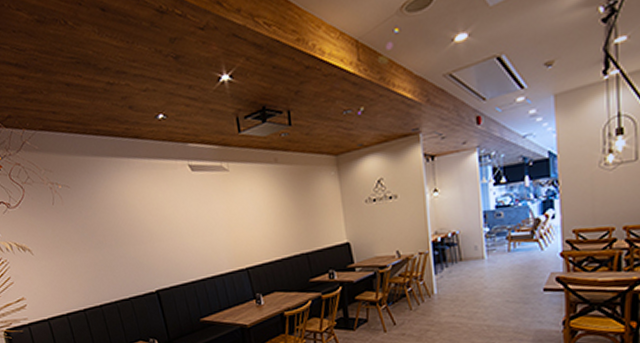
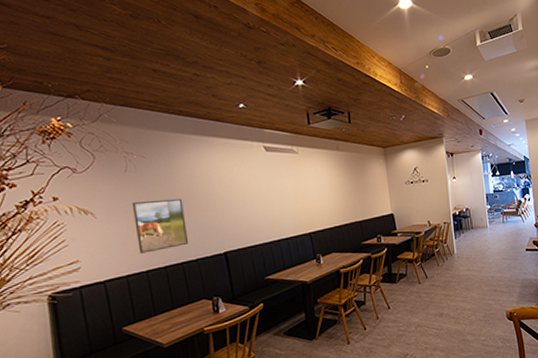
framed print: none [62,231,121,291] -> present [132,198,189,254]

